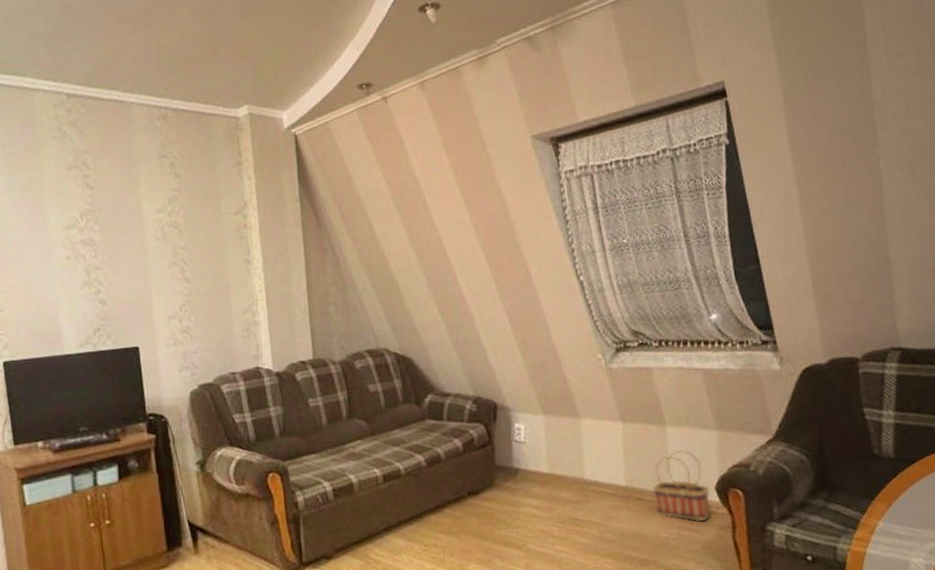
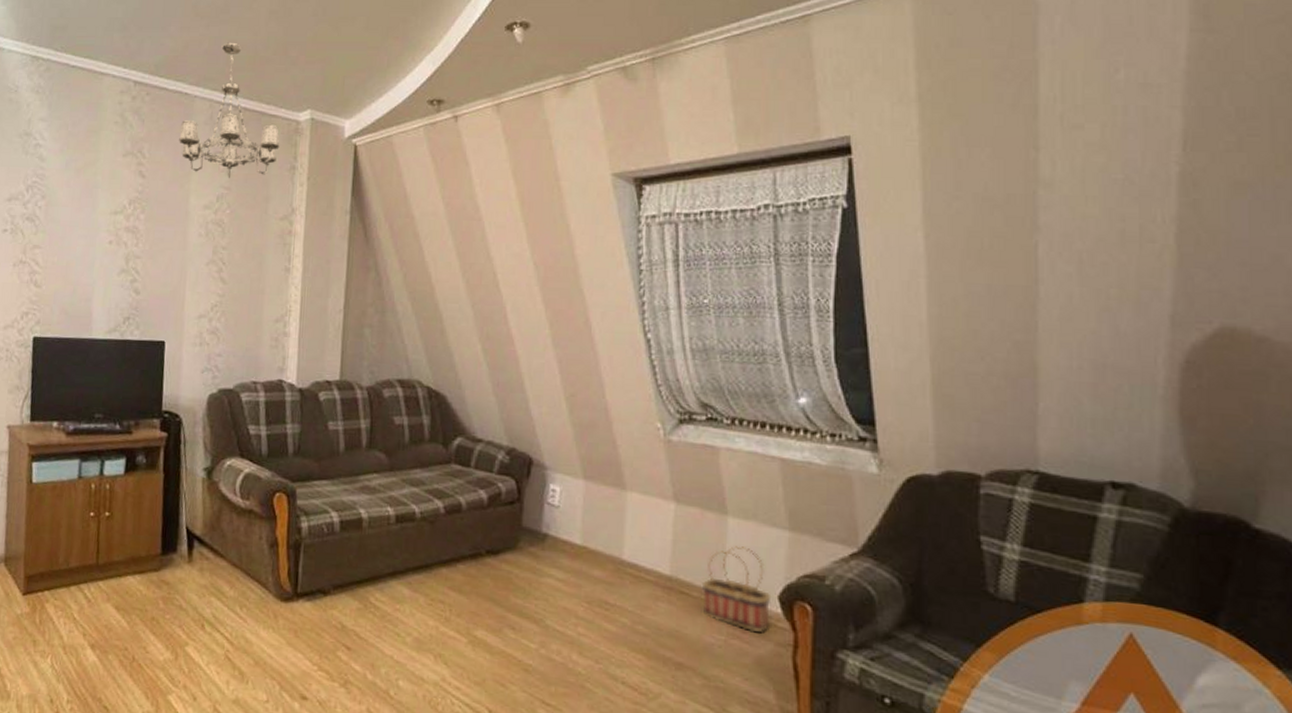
chandelier: none [121,46,223,181] -> present [179,42,280,179]

